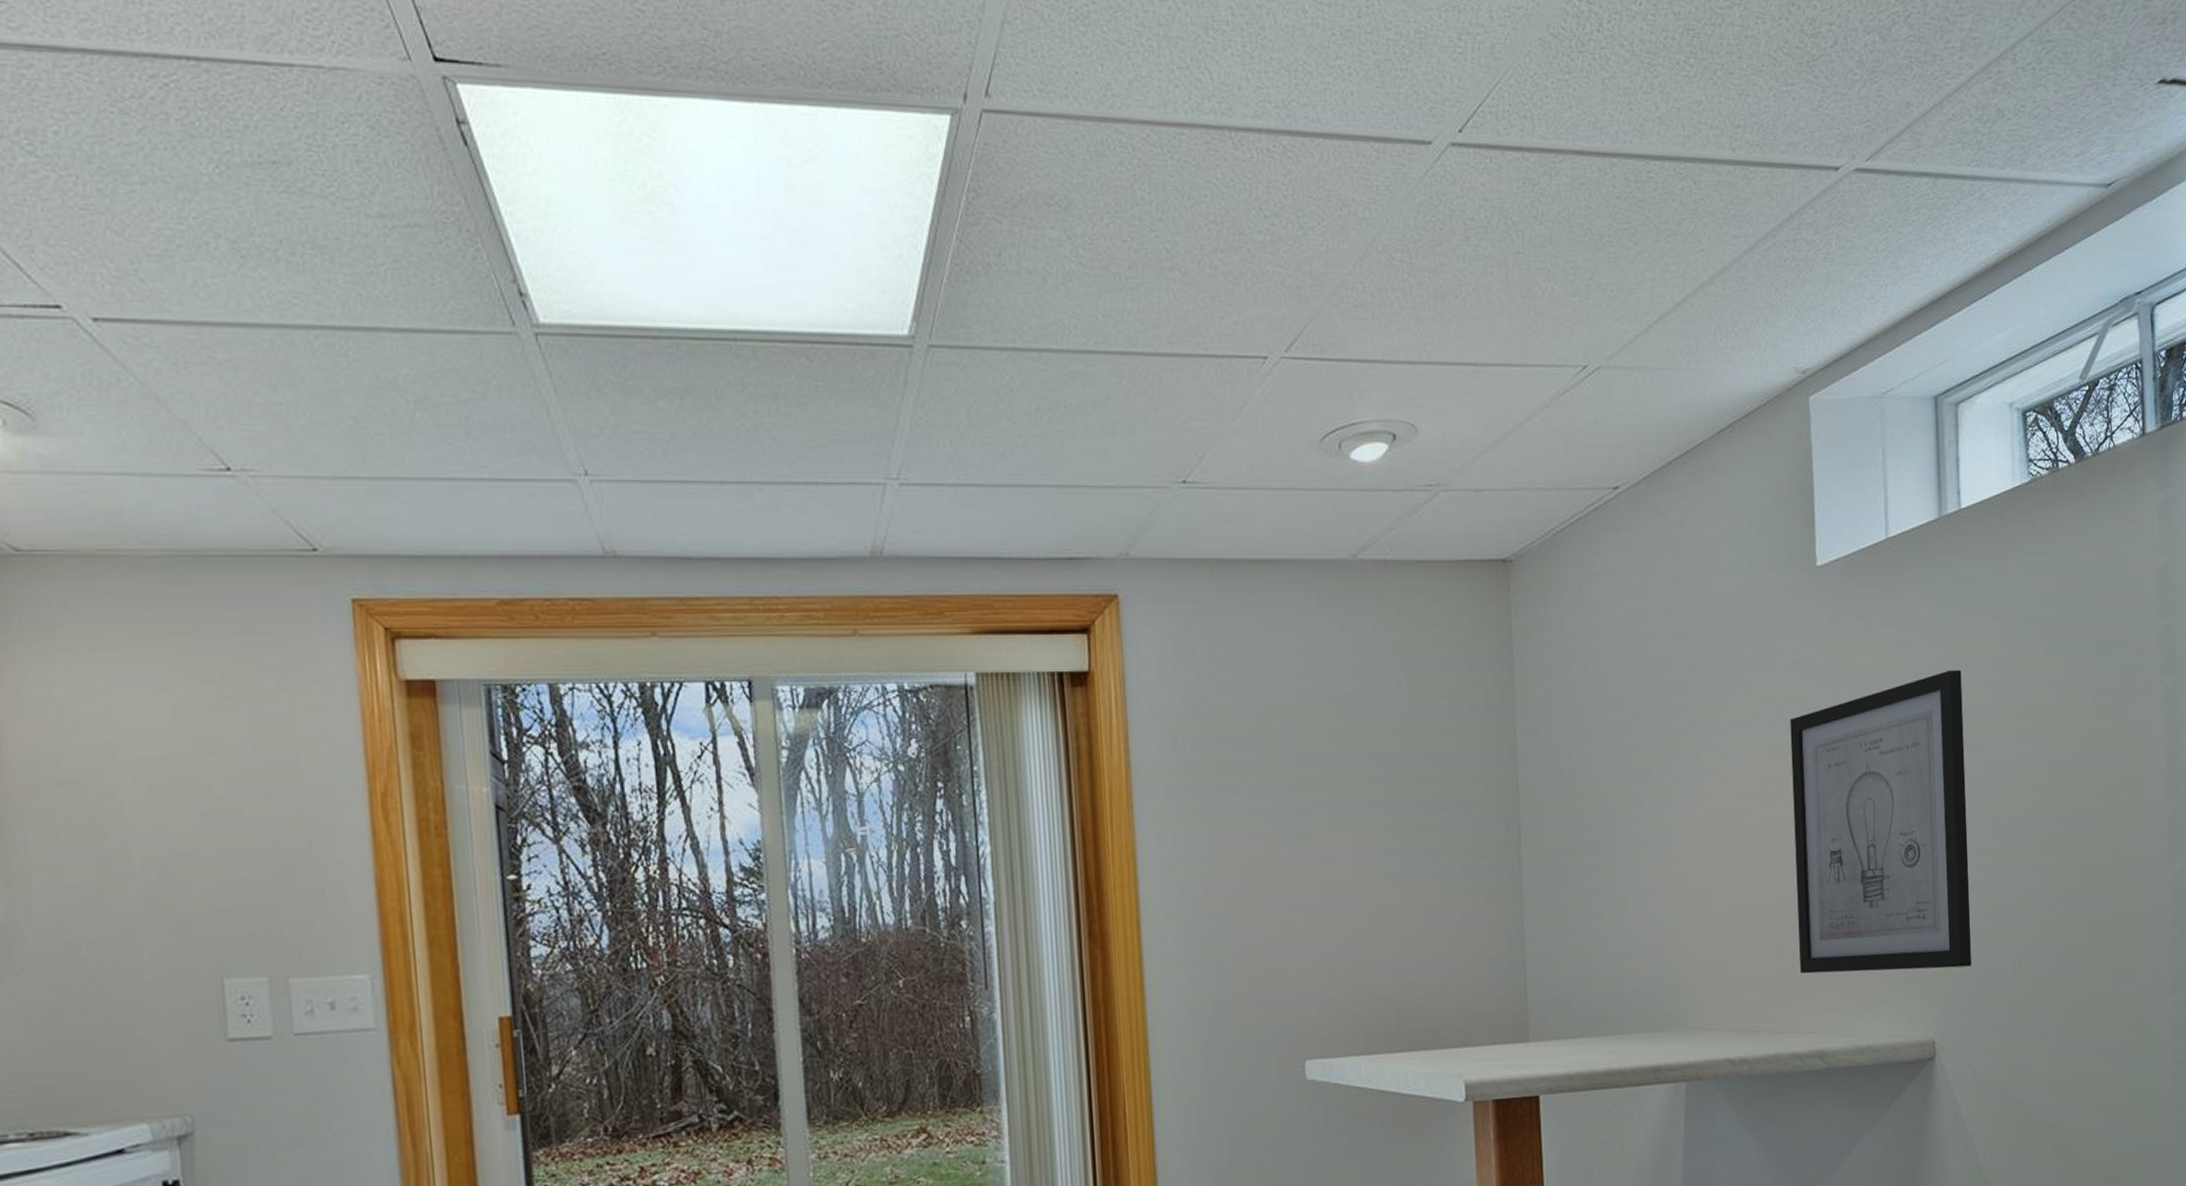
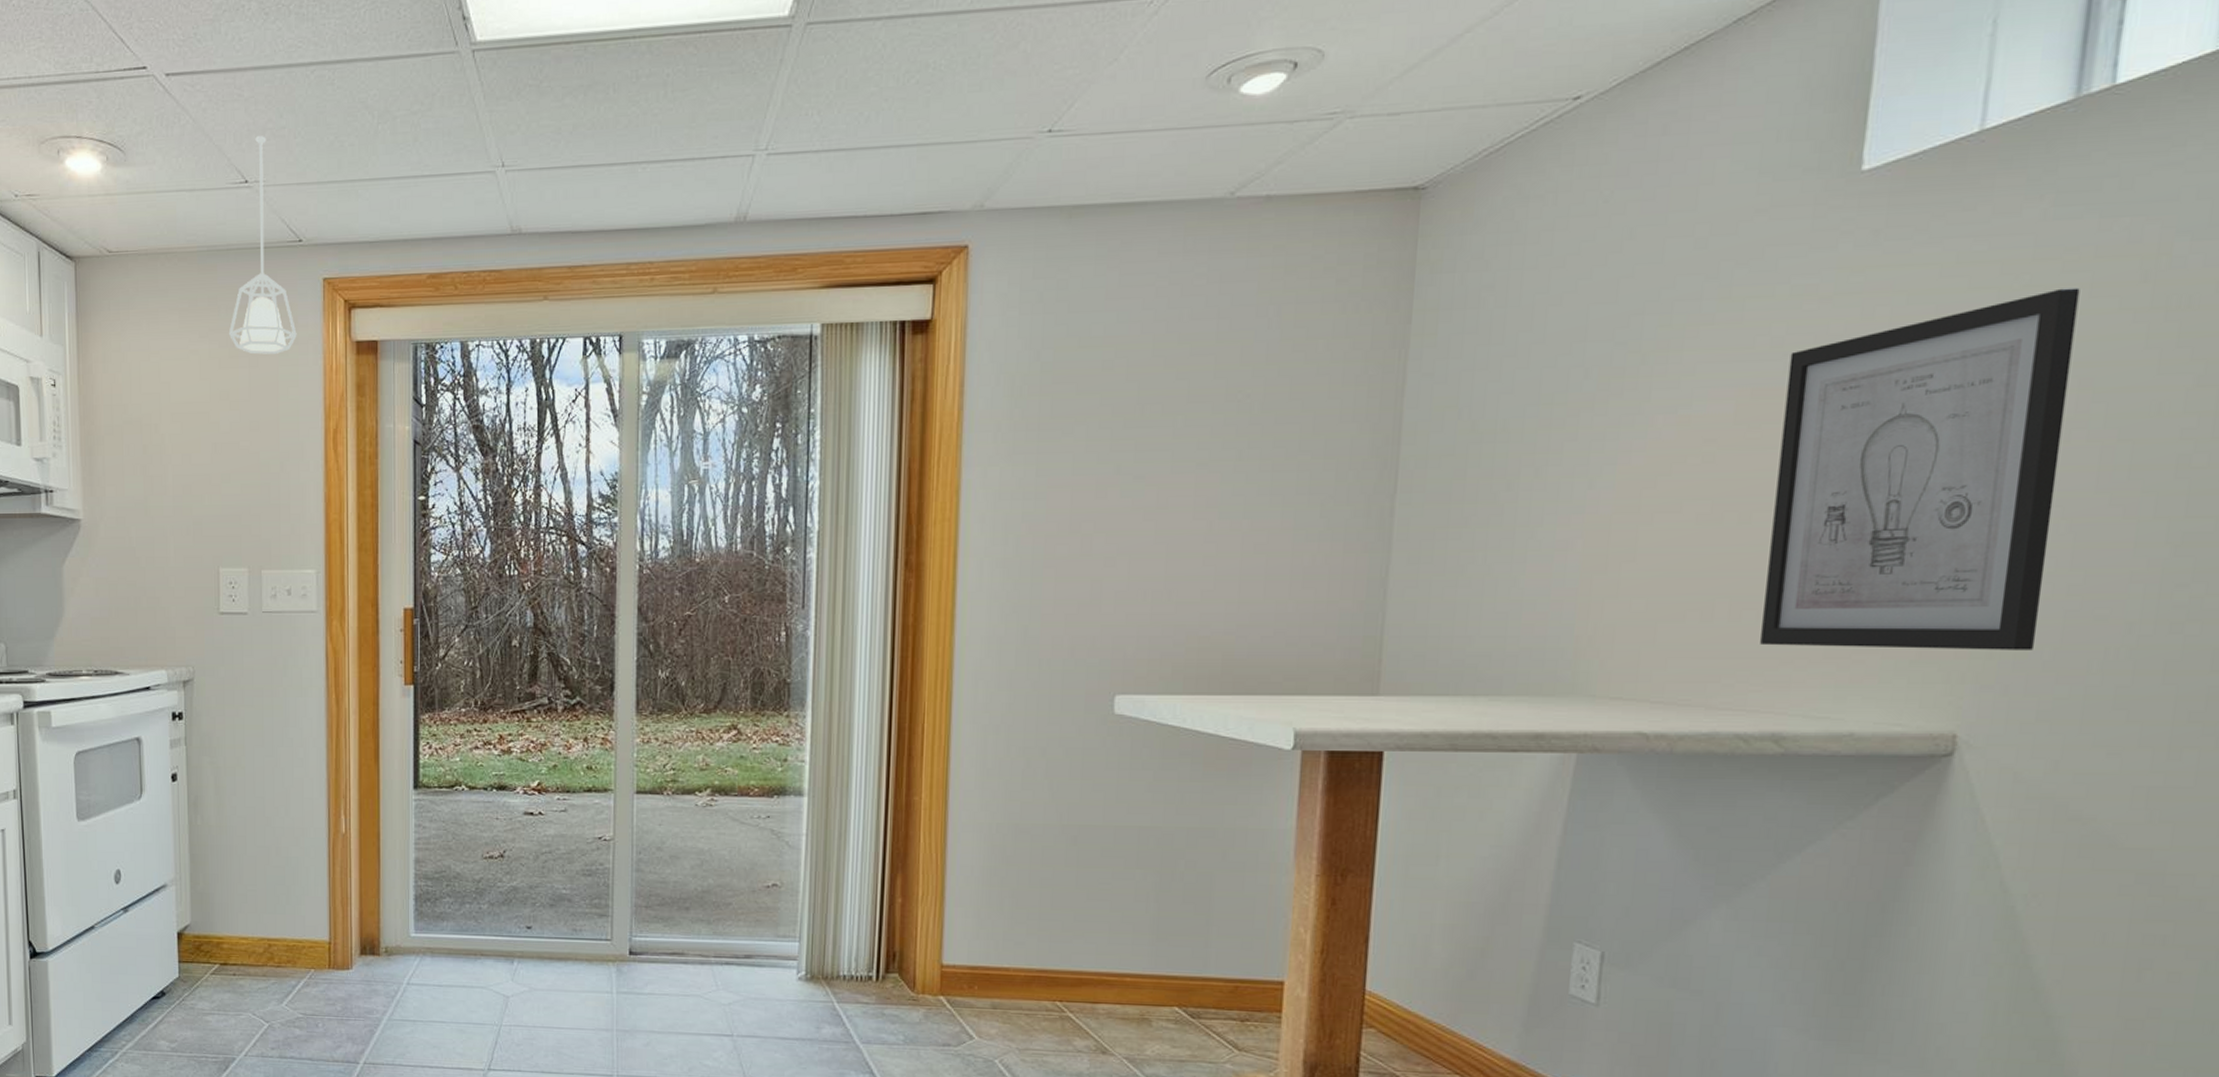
pendant lamp: none [215,412,319,695] -> present [228,136,297,355]

